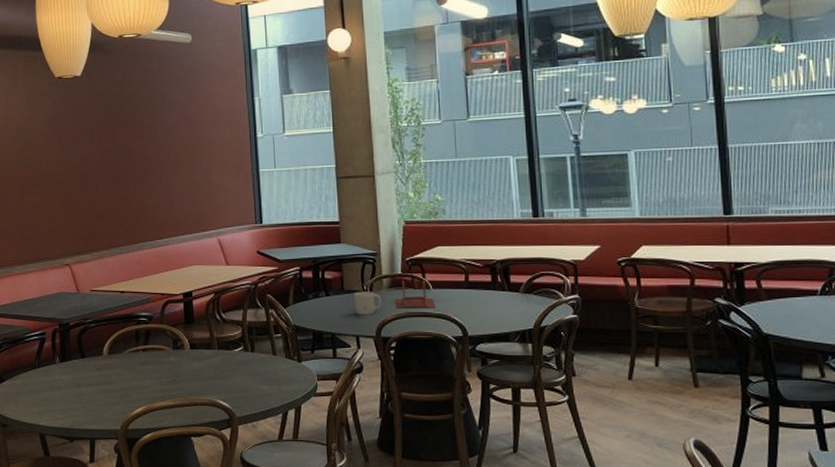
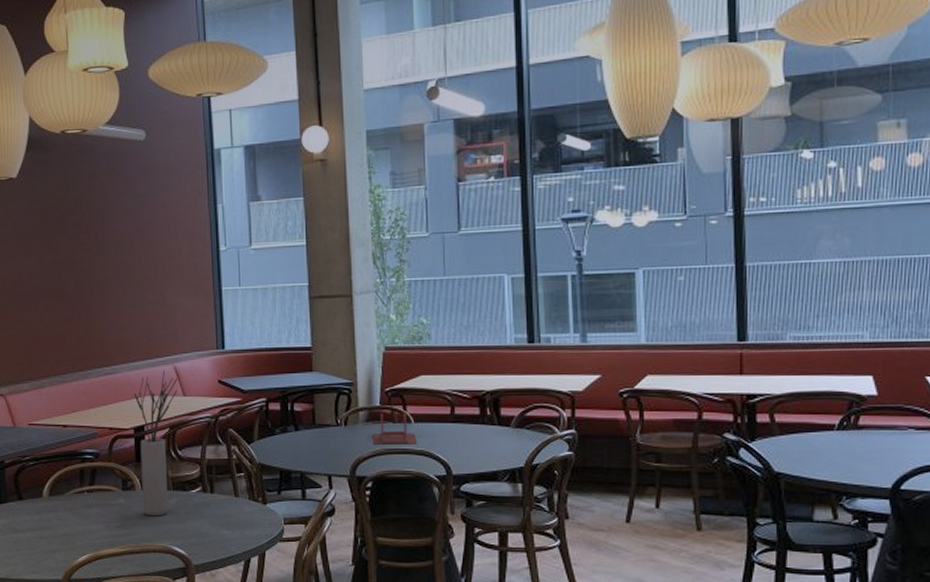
vase: none [182,242,222,373] -> present [133,370,178,516]
mug: present [353,291,382,315] -> none [326,425,357,452]

